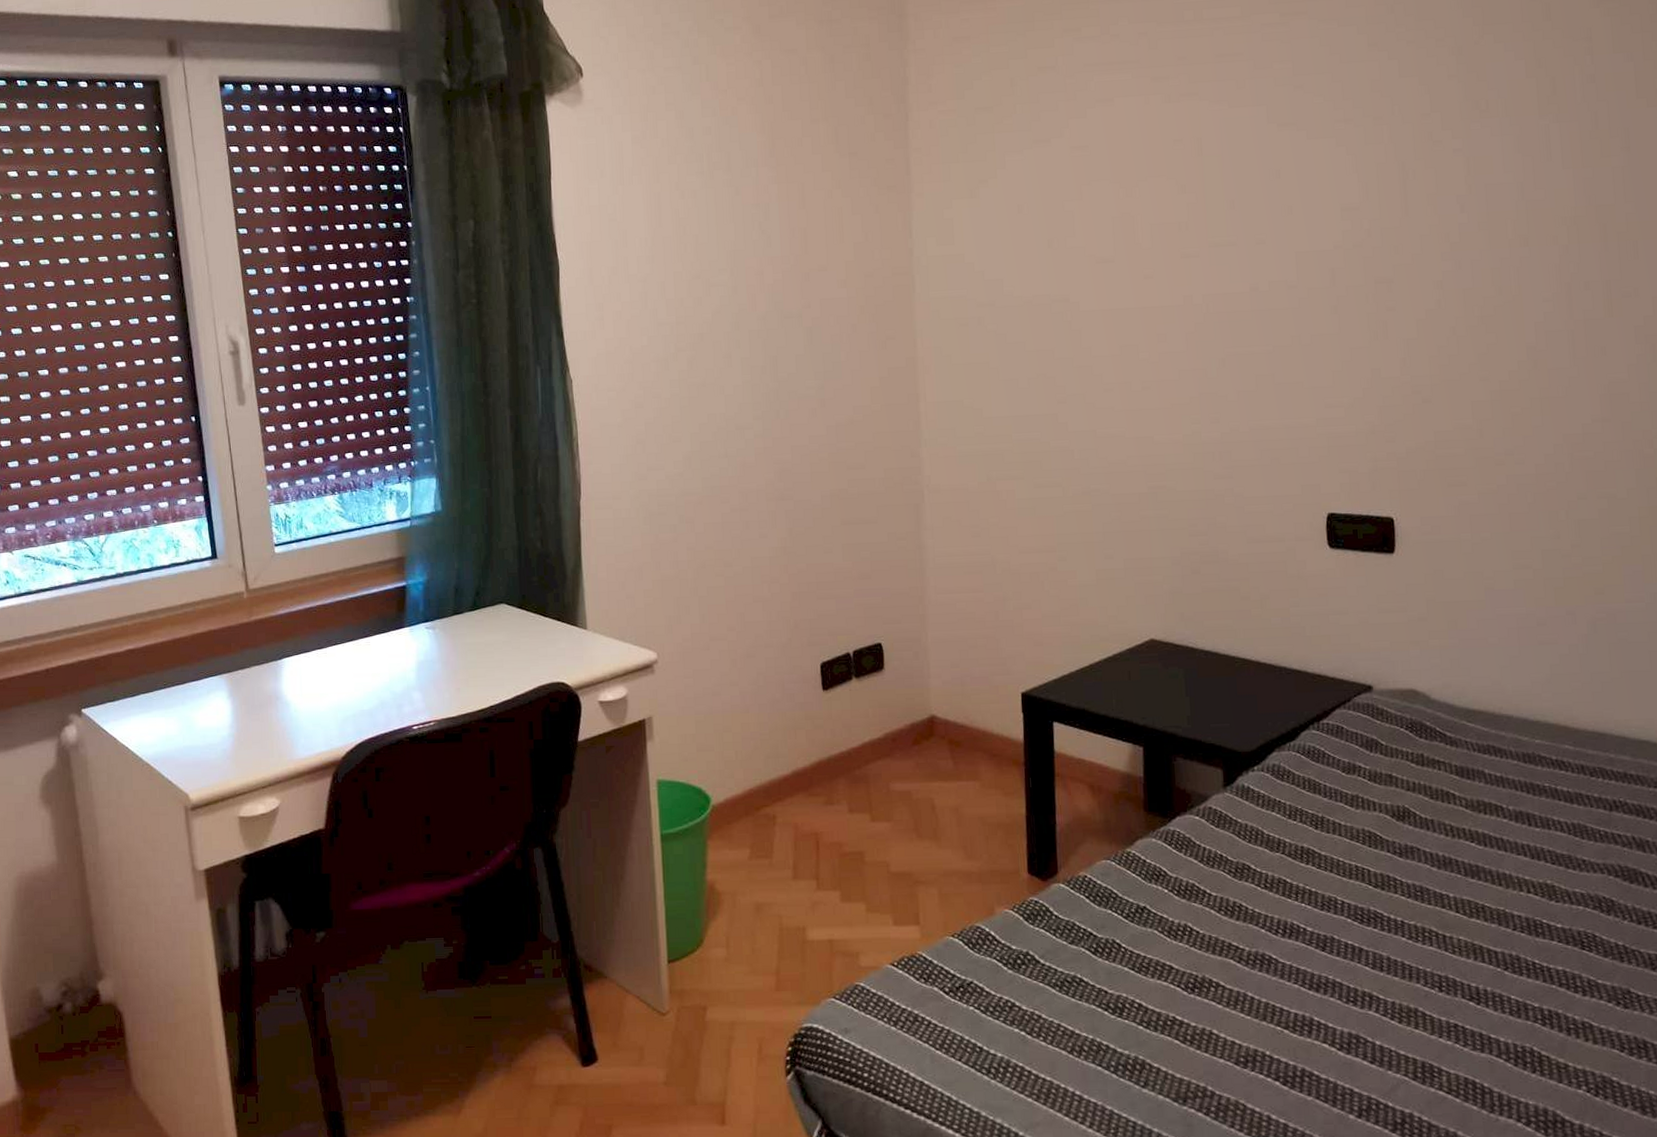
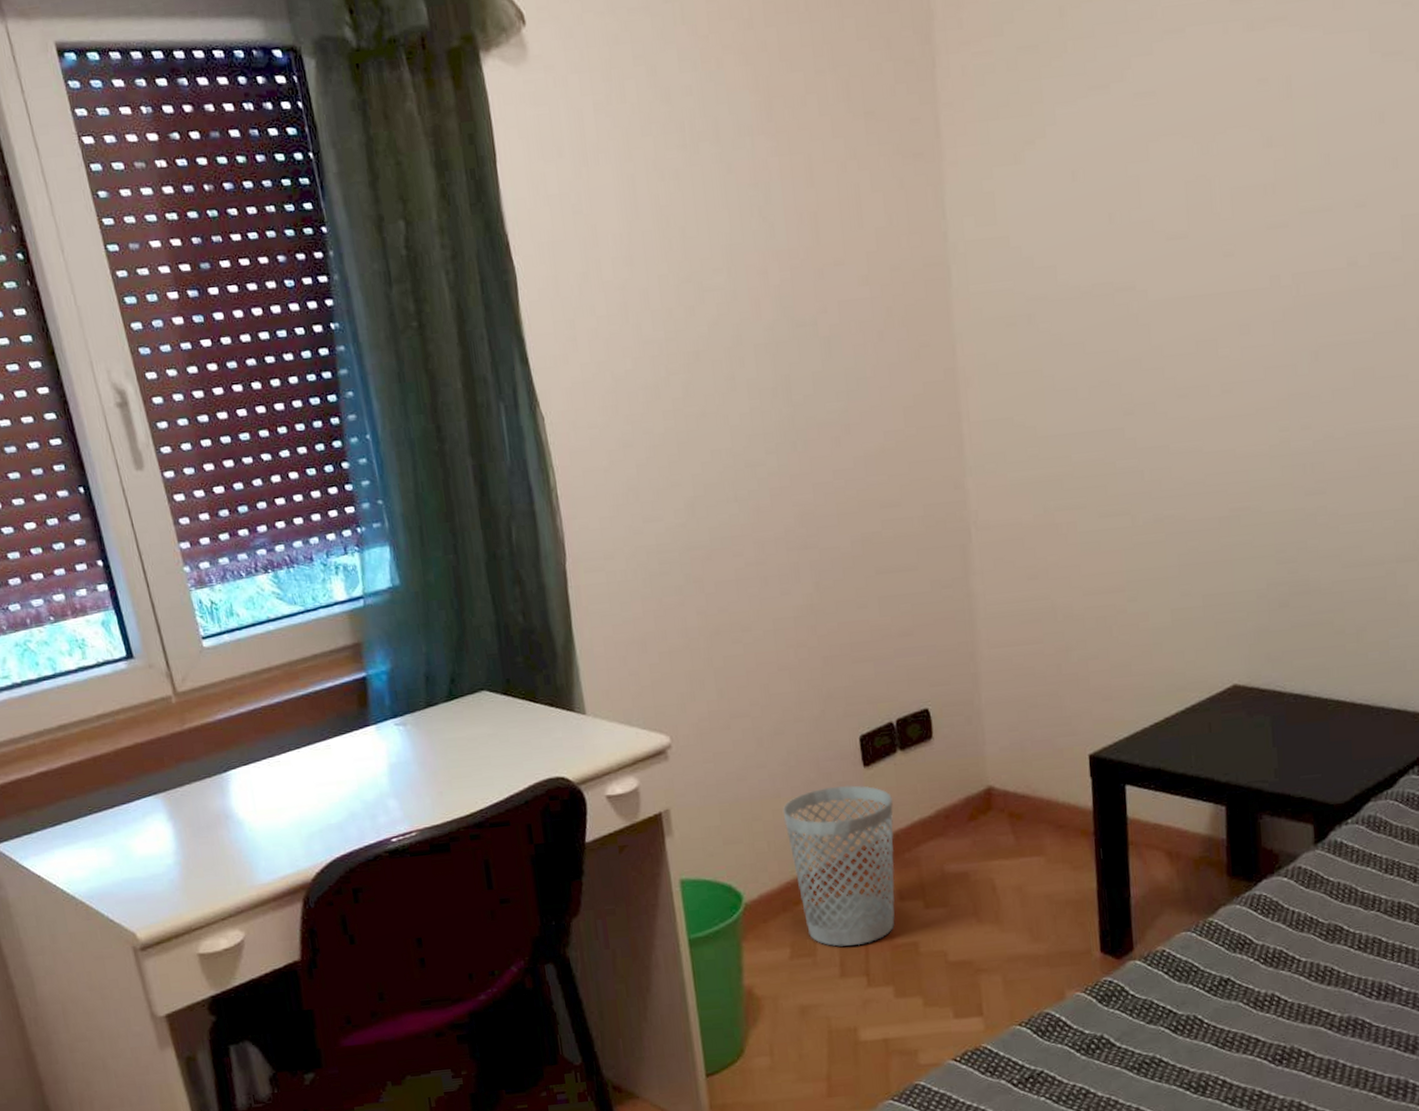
wastebasket: none [750,705,848,851] -> present [782,785,895,947]

